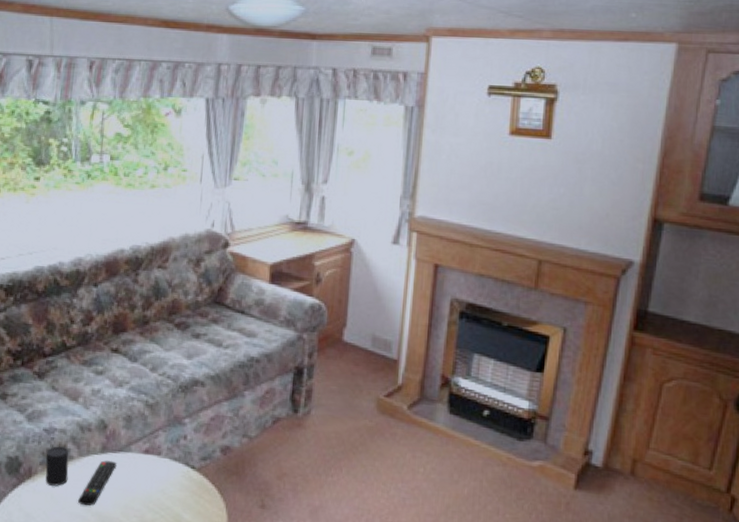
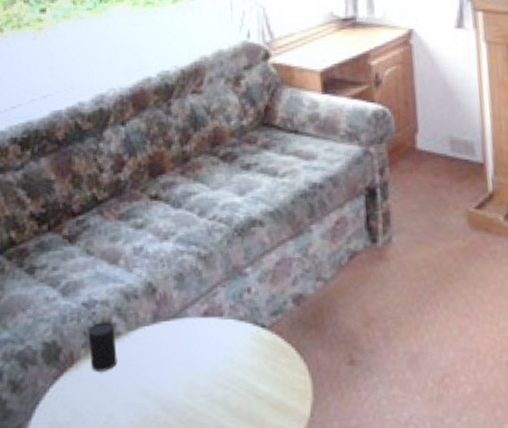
remote control: present [78,460,117,506] -> none [132,331,173,391]

